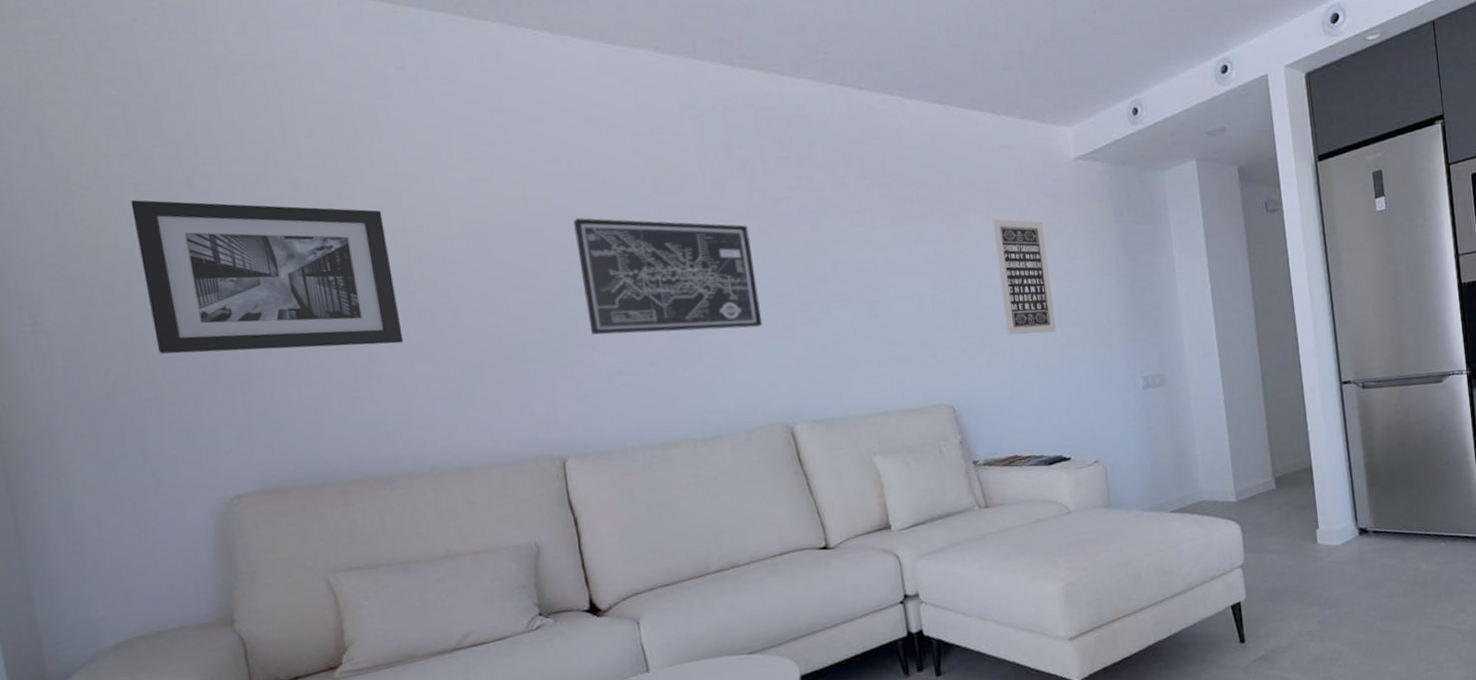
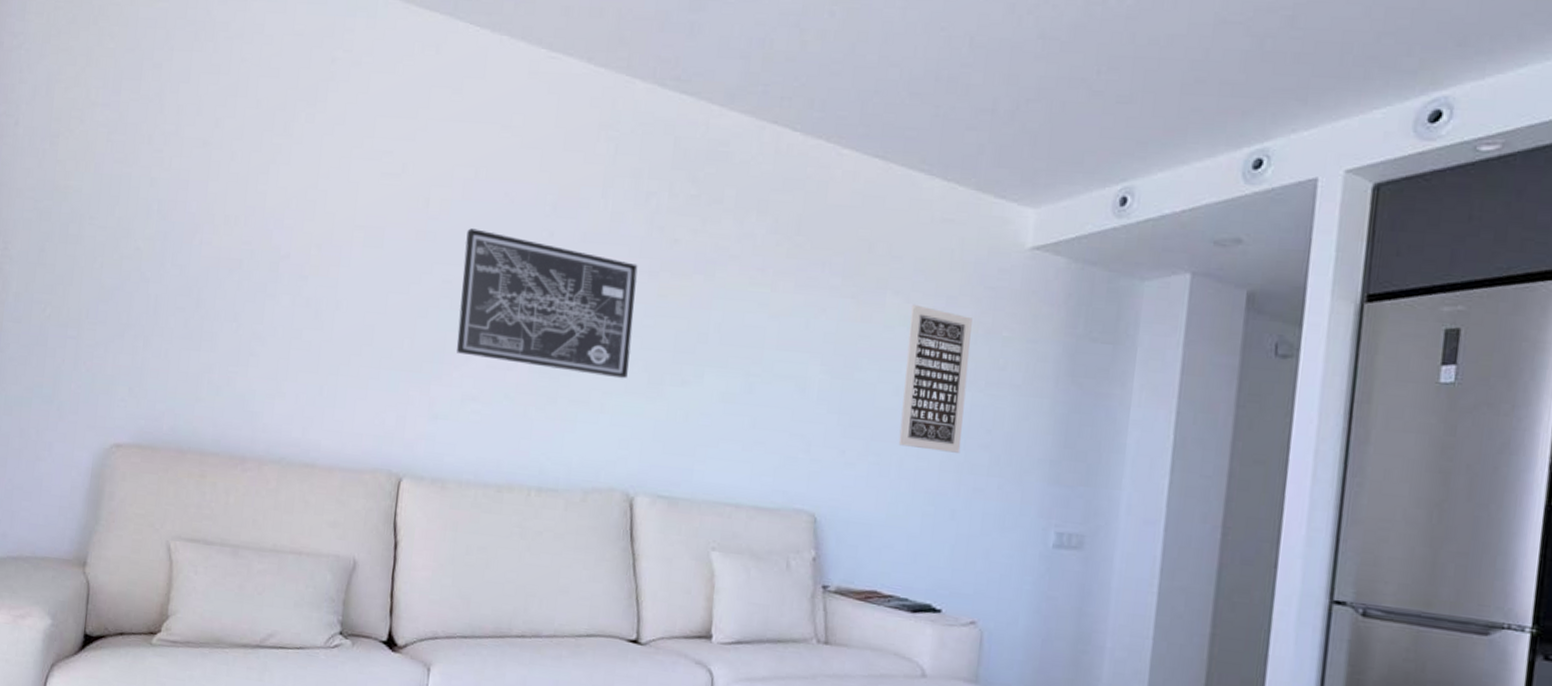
wall art: present [130,200,404,354] -> none [89,148,298,326]

